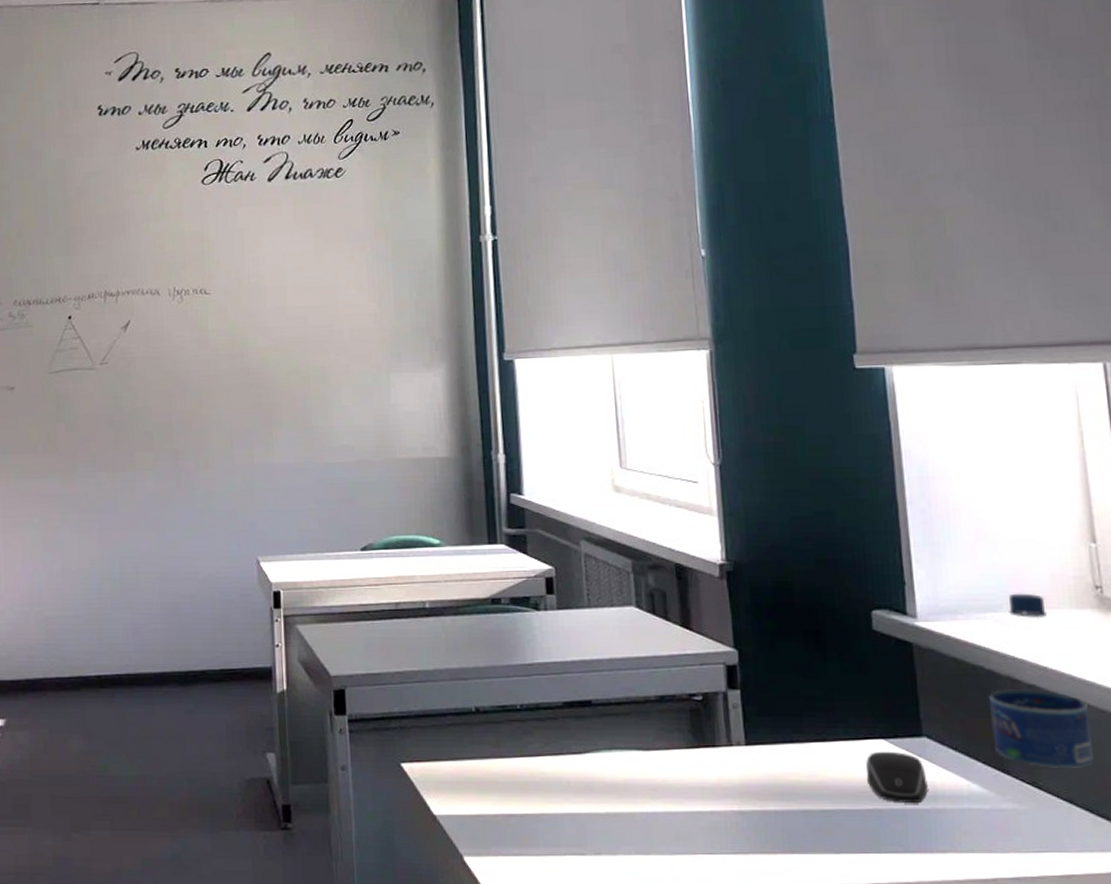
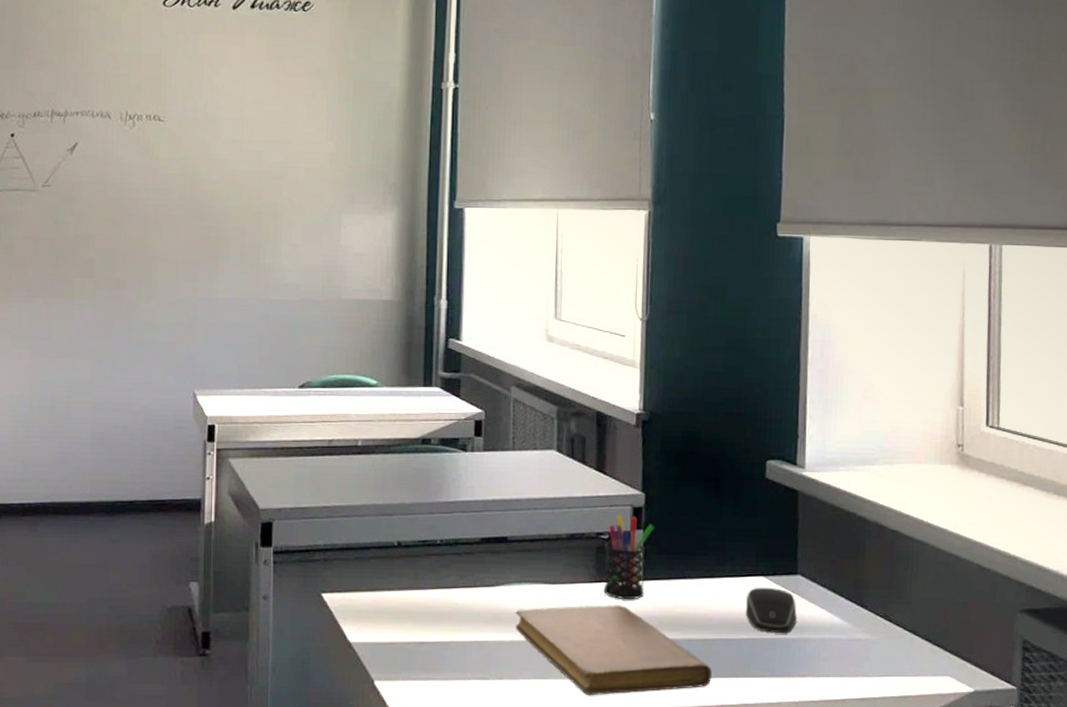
notebook: none [608,773,836,873] -> present [515,605,712,695]
pen holder: none [699,673,752,766] -> present [603,514,654,599]
water bottle: present [988,593,1094,769] -> none [856,448,939,605]

